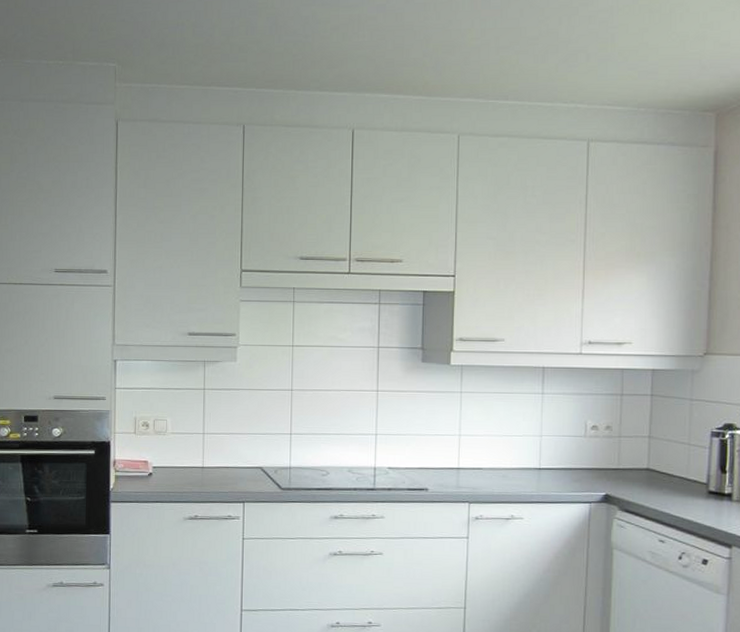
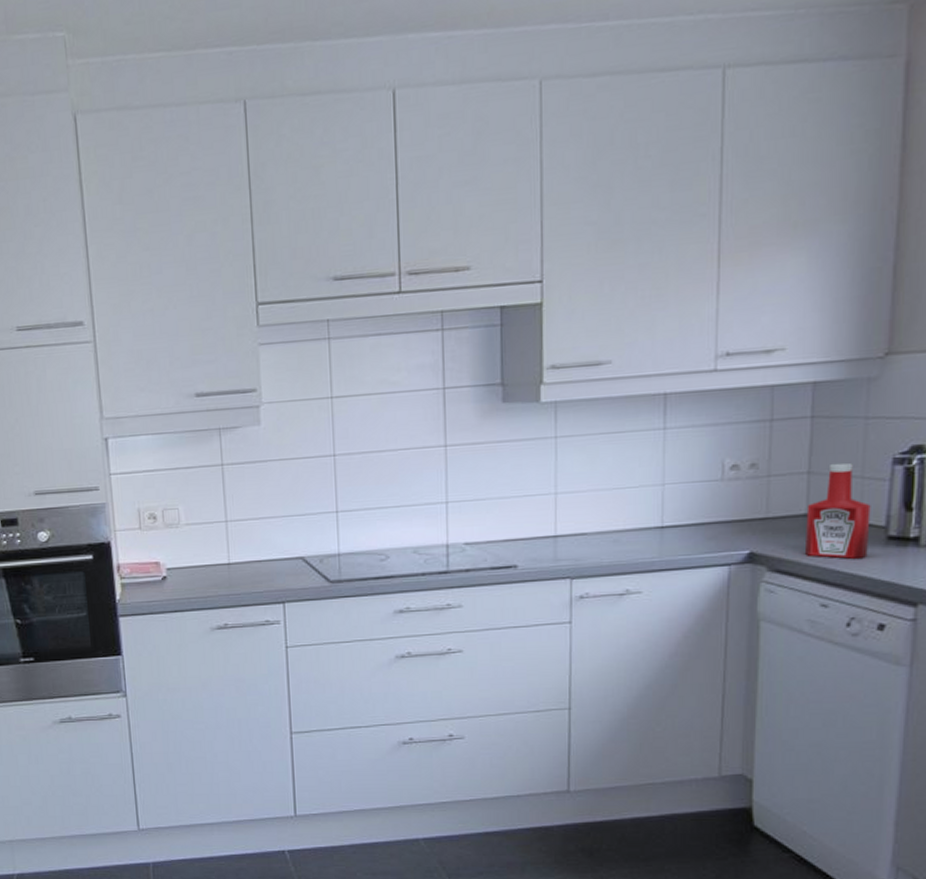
ketchup bottle: none [647,431,696,506] -> present [805,462,871,559]

